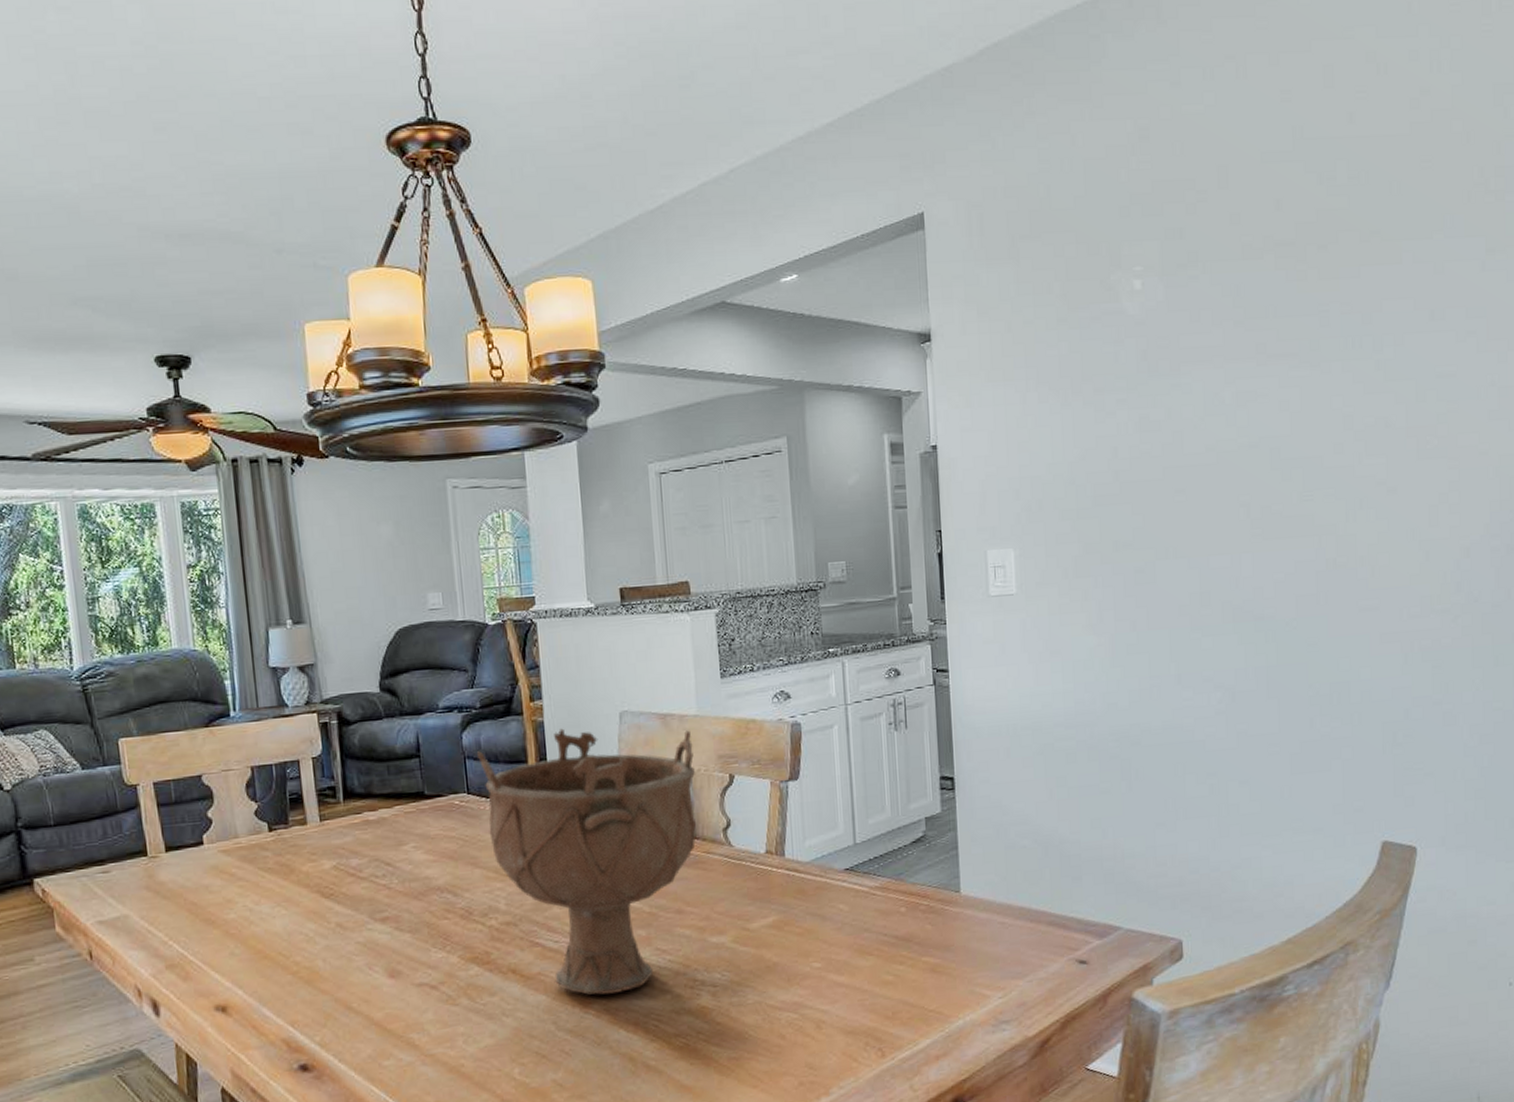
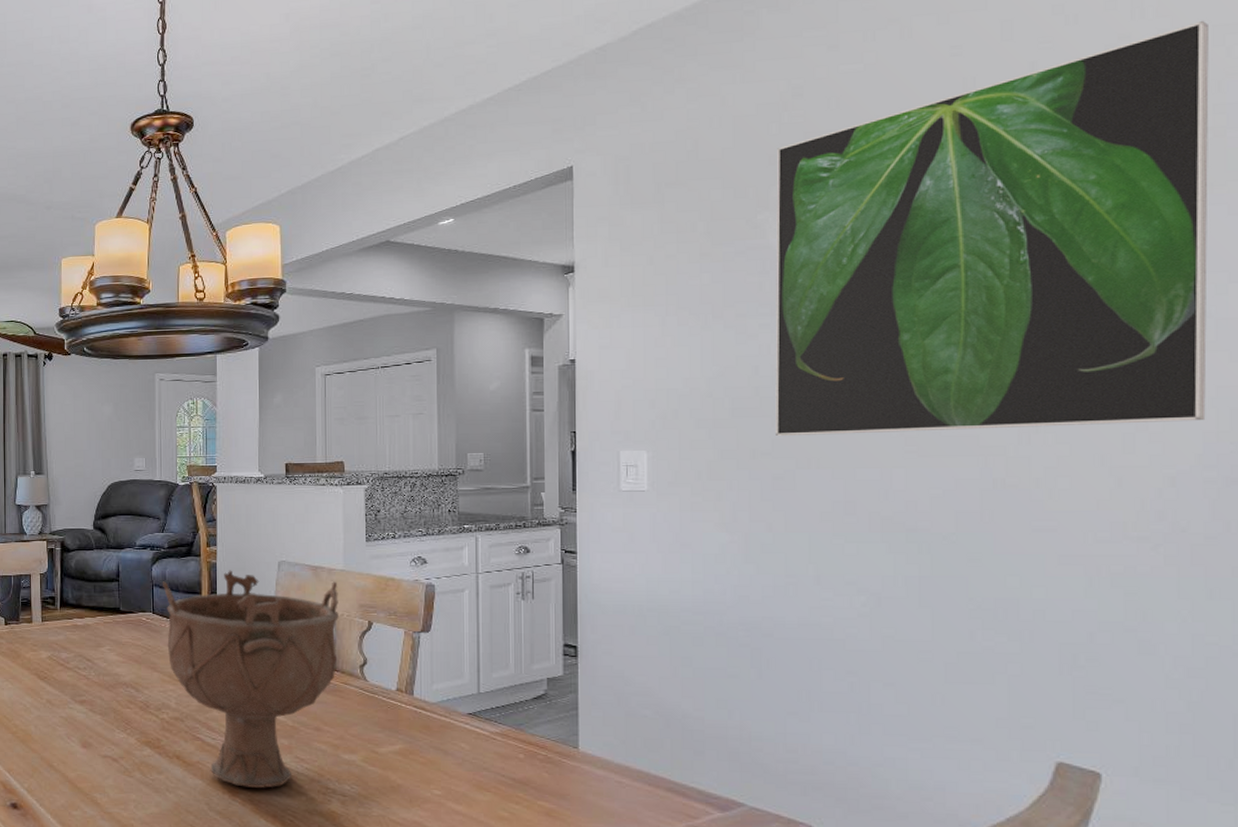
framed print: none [1126,77,1492,525] -> present [774,20,1209,437]

